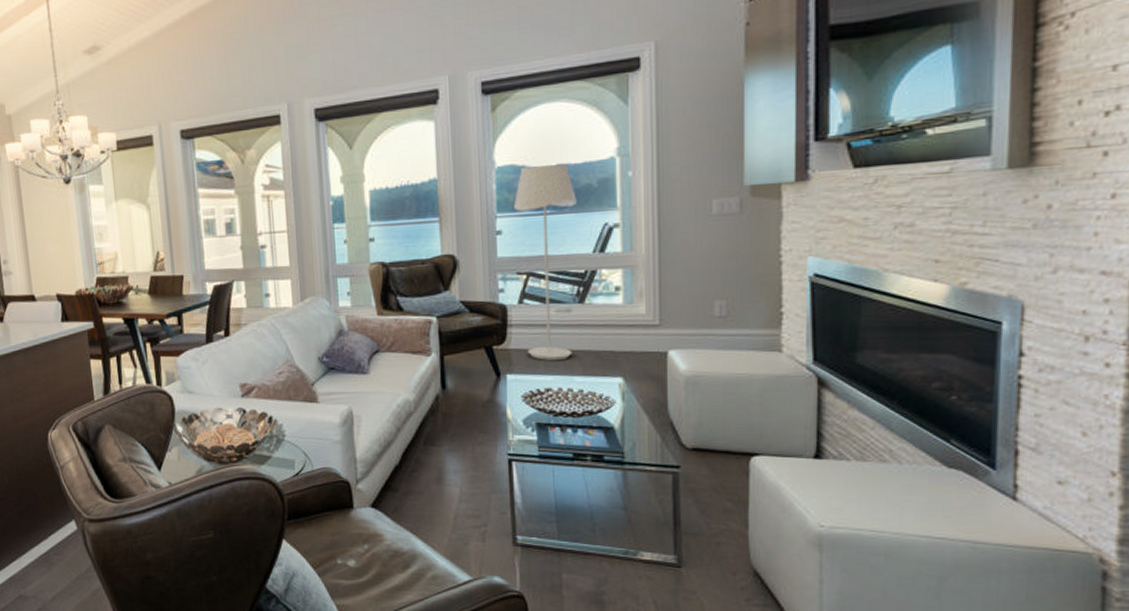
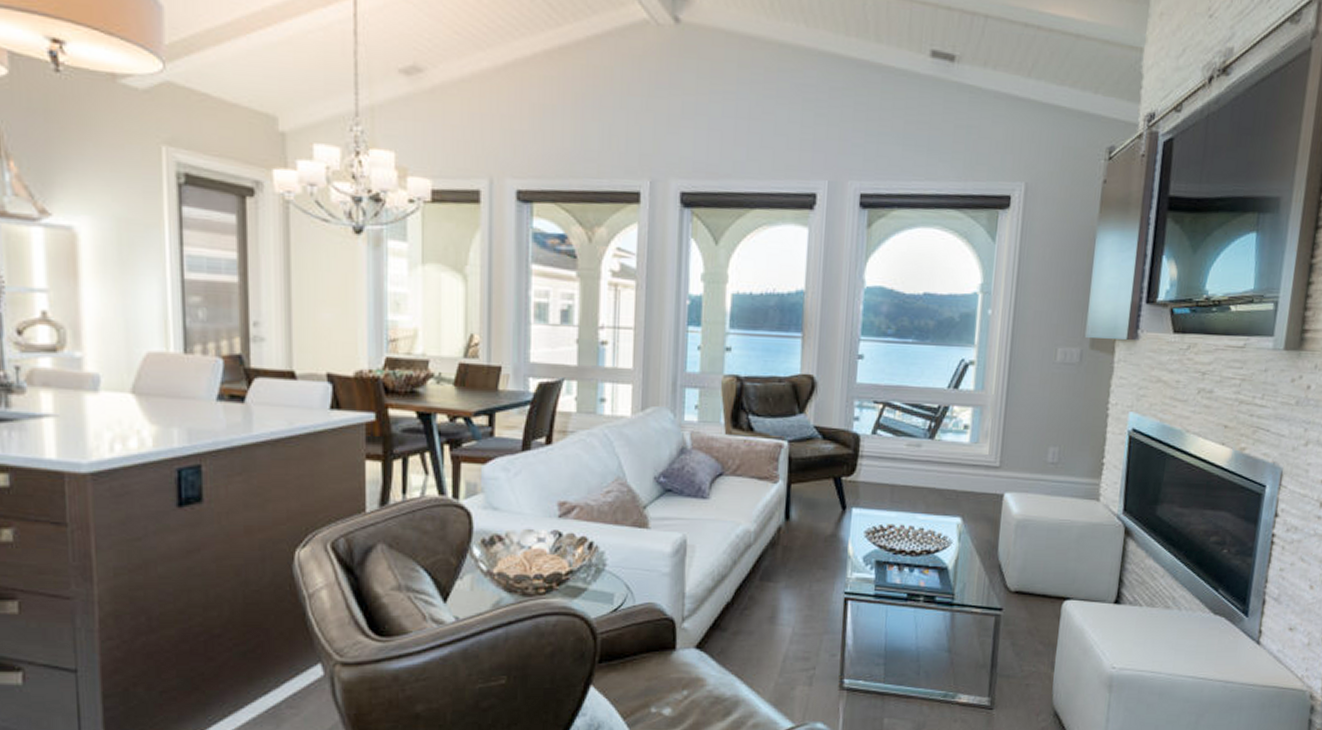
floor lamp: present [513,164,578,360] -> none [875,291,940,496]

